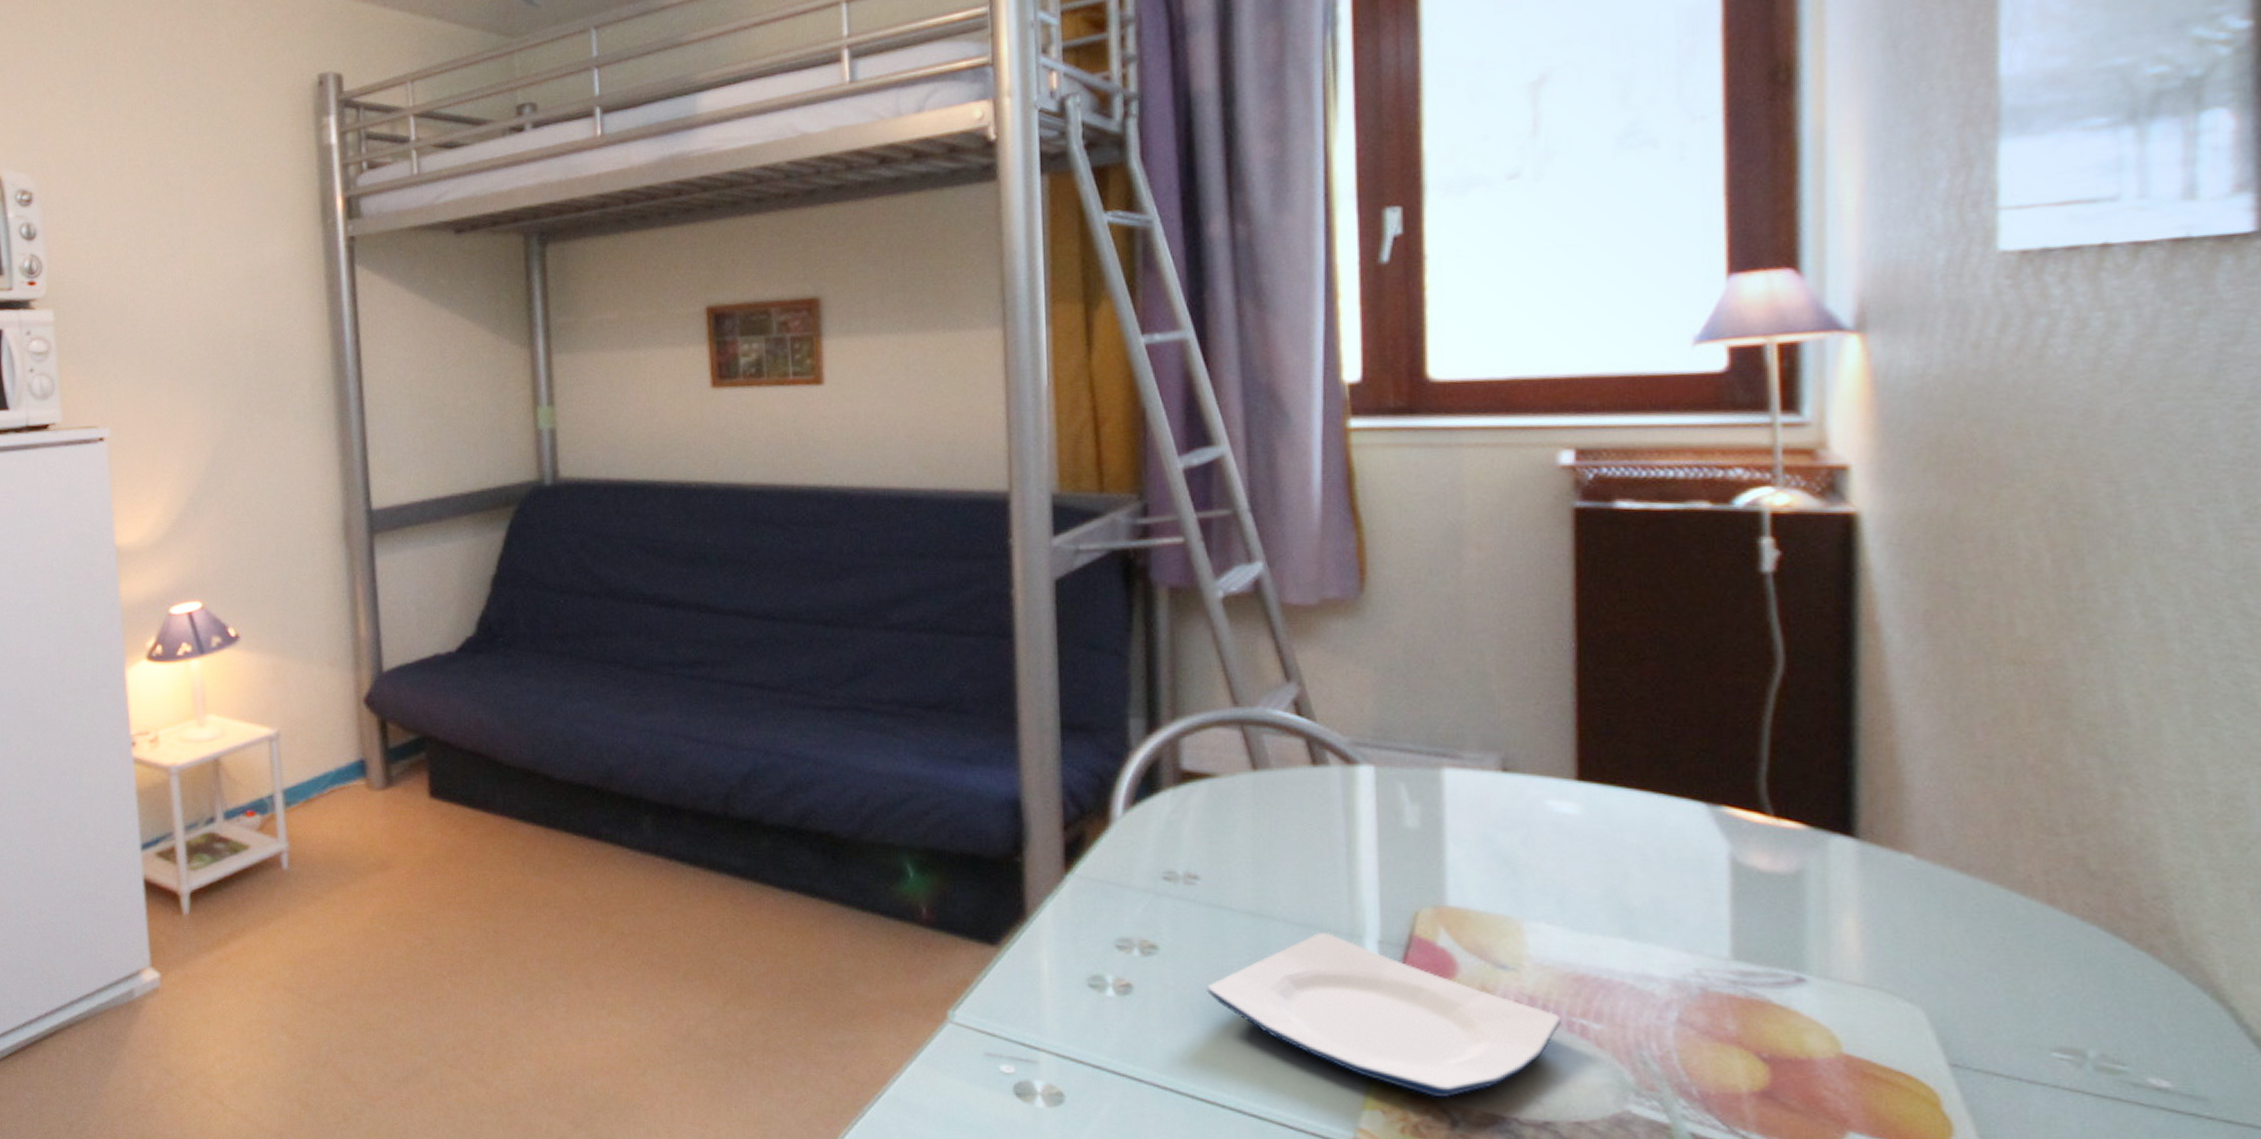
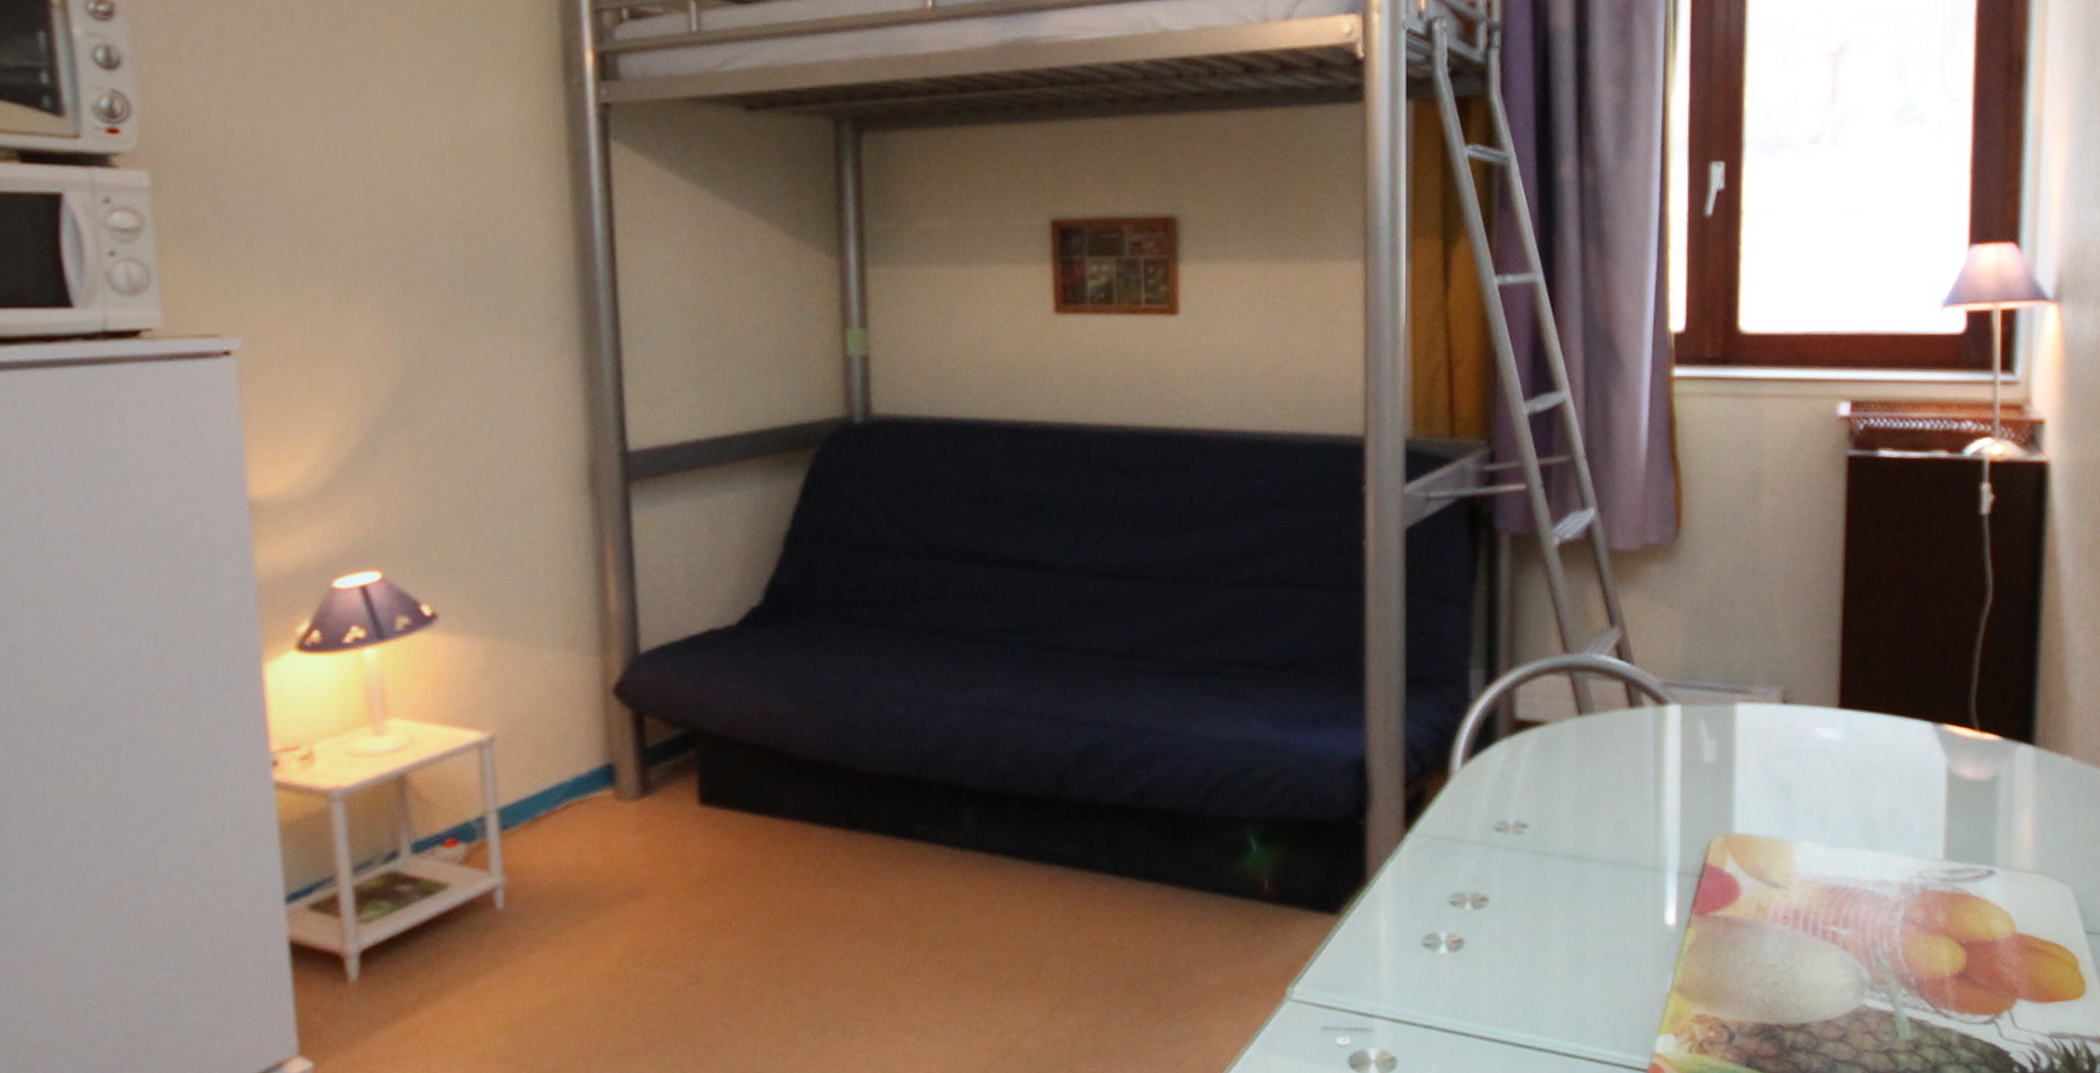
plate: present [1205,933,1561,1099] -> none [1529,869,1817,1015]

